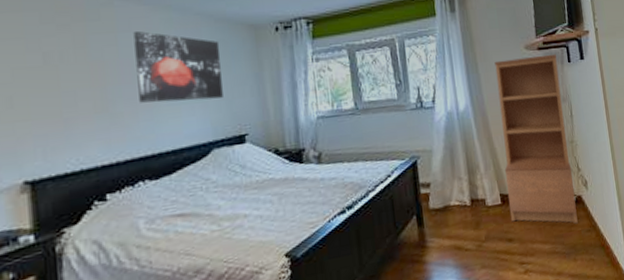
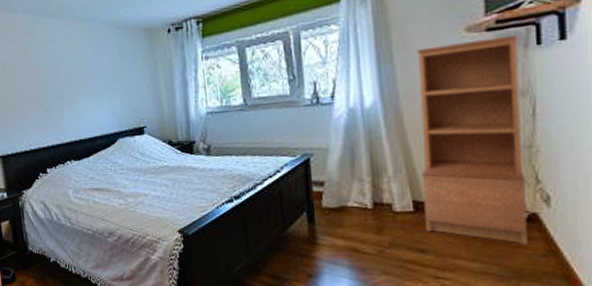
wall art: present [133,30,223,103] -> none [57,41,125,100]

